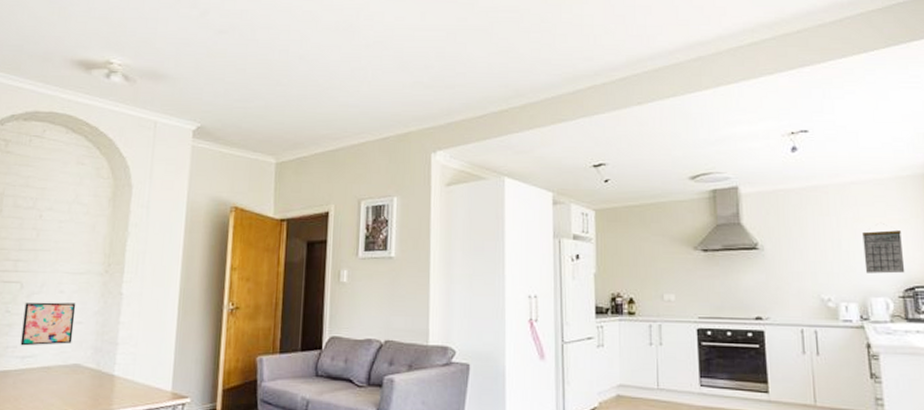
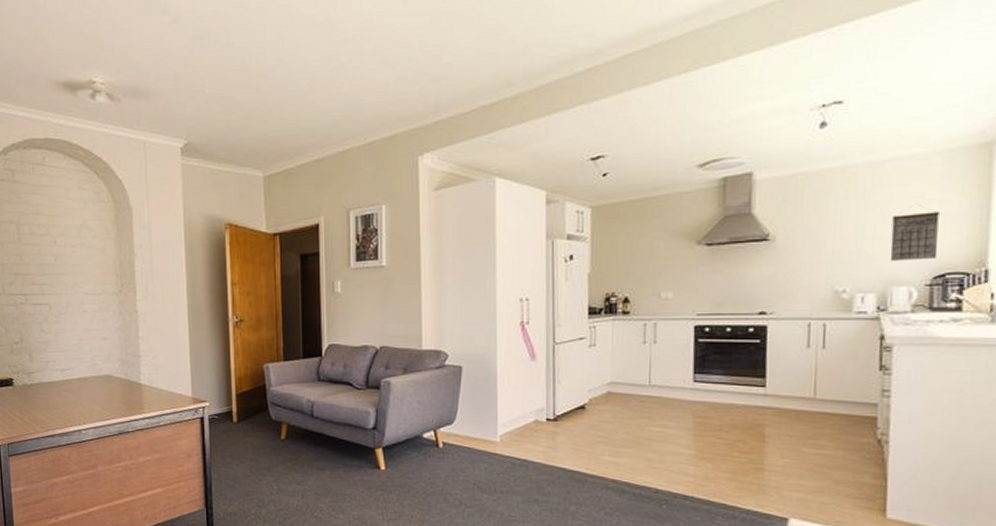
wall art: present [20,302,76,346] -> none [56,321,101,360]

